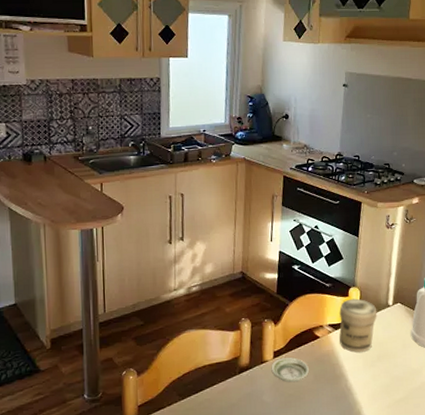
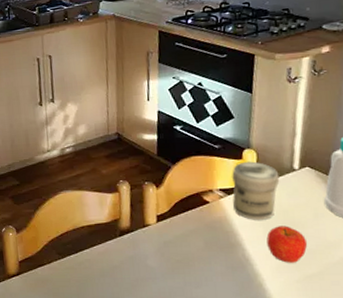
saucer: present [271,357,310,383] -> none [154,221,199,249]
fruit: none [365,356,396,390] -> present [266,226,307,263]

